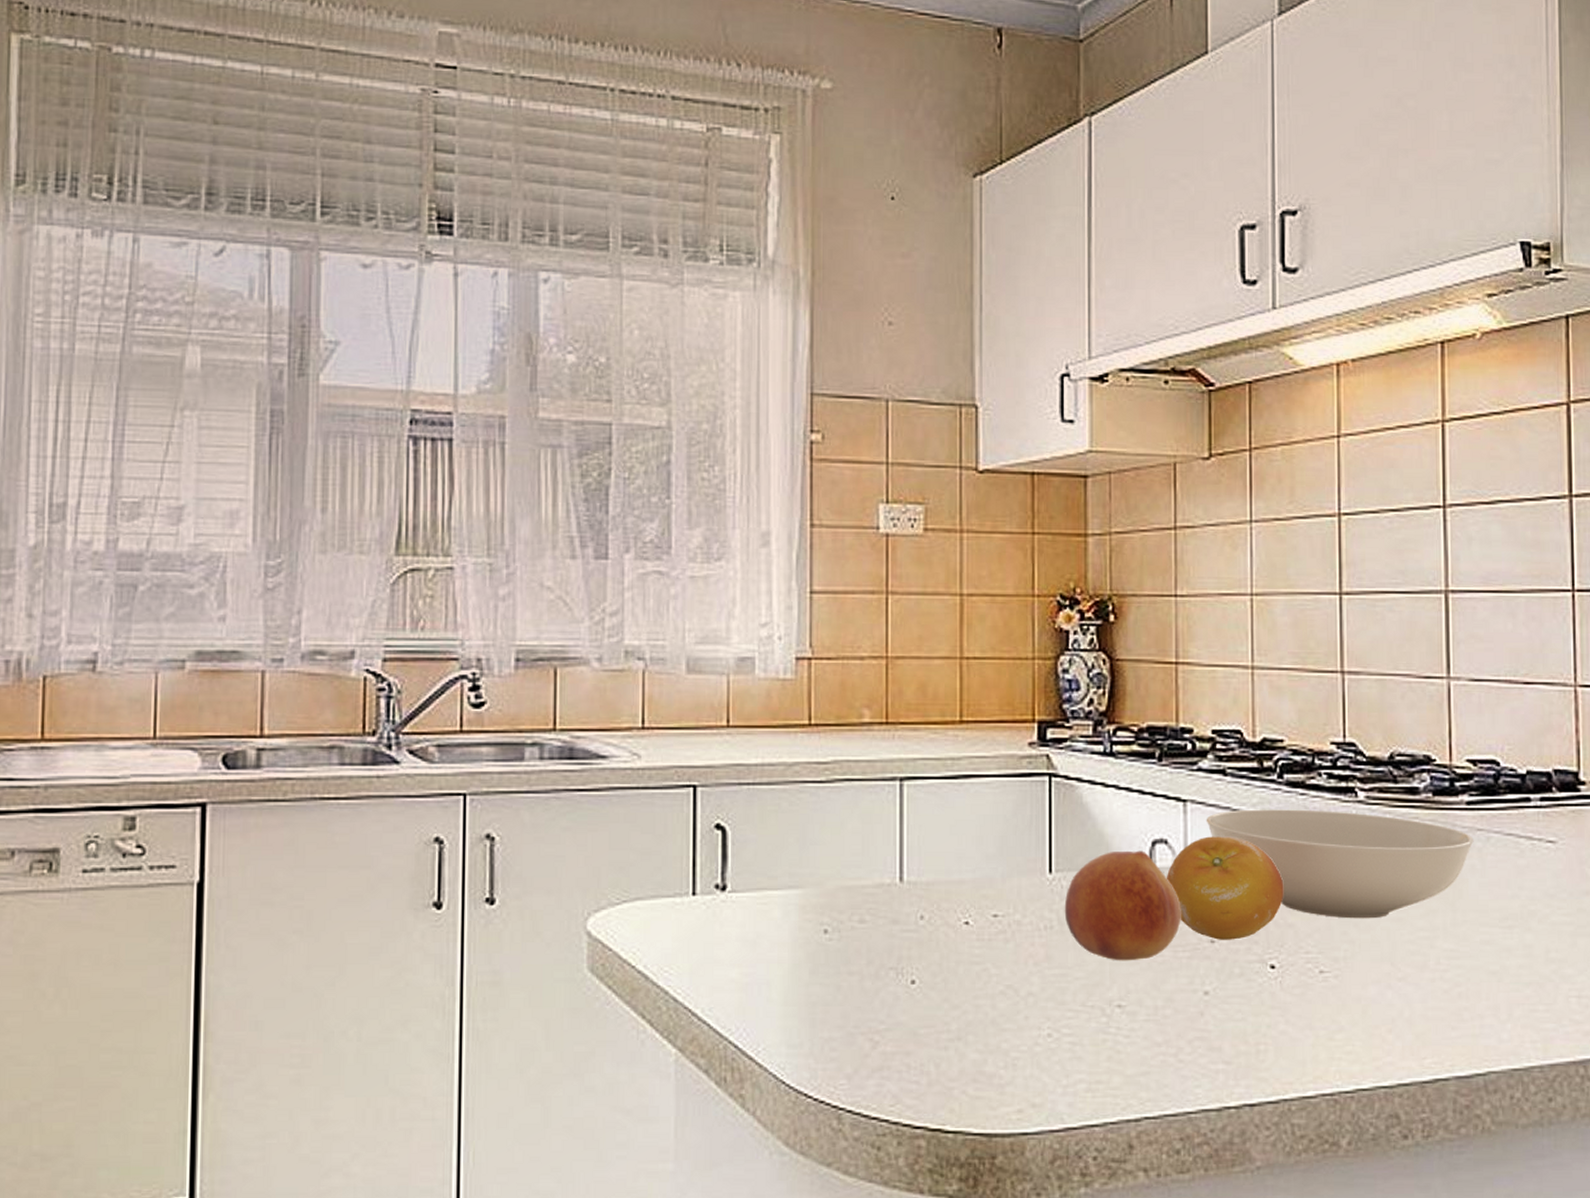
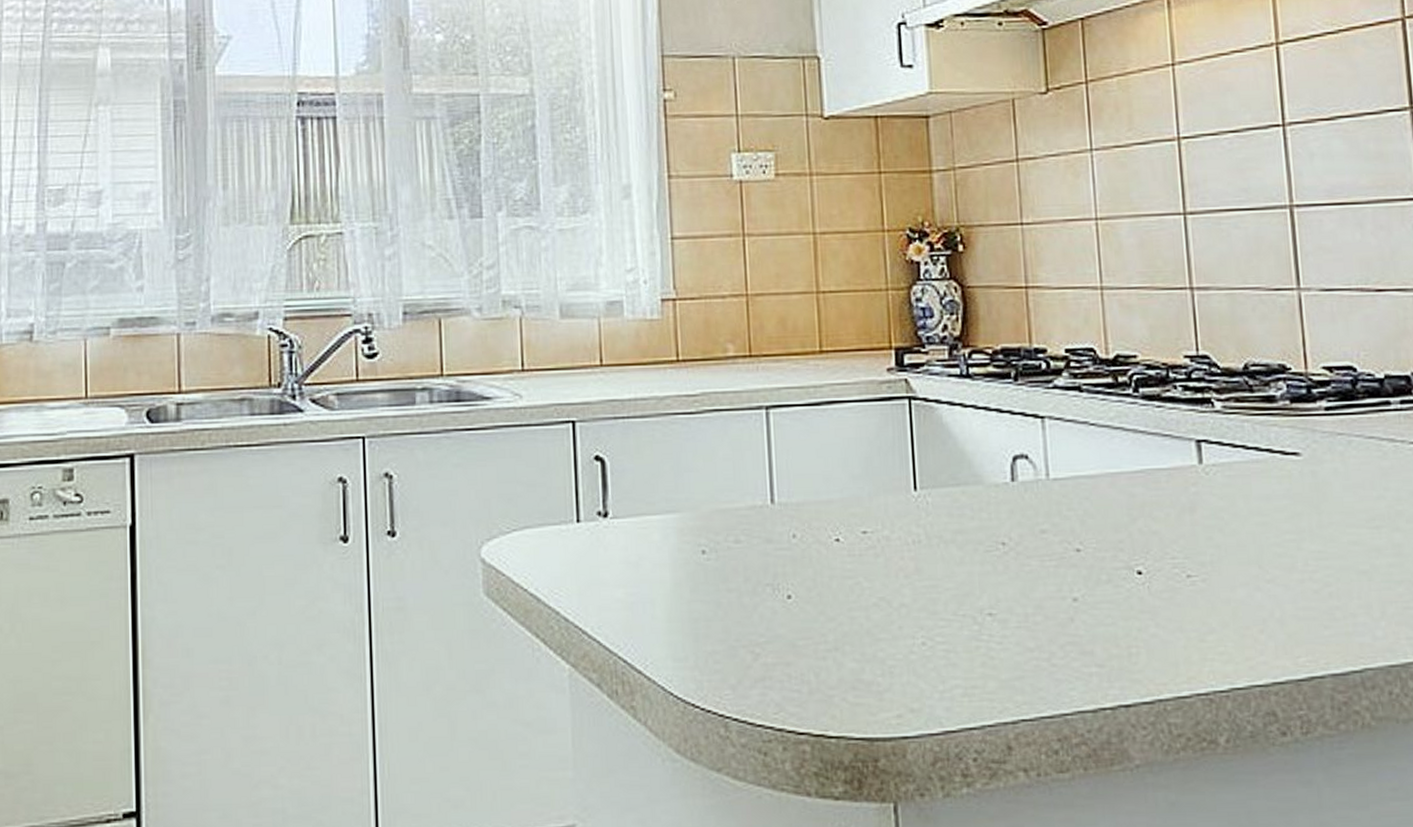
fruit: present [1064,850,1181,961] -> none [930,466,1046,572]
fruit: present [1166,836,1284,940] -> none [1028,449,1147,549]
bowl: present [1206,809,1474,919] -> none [1064,421,1335,524]

